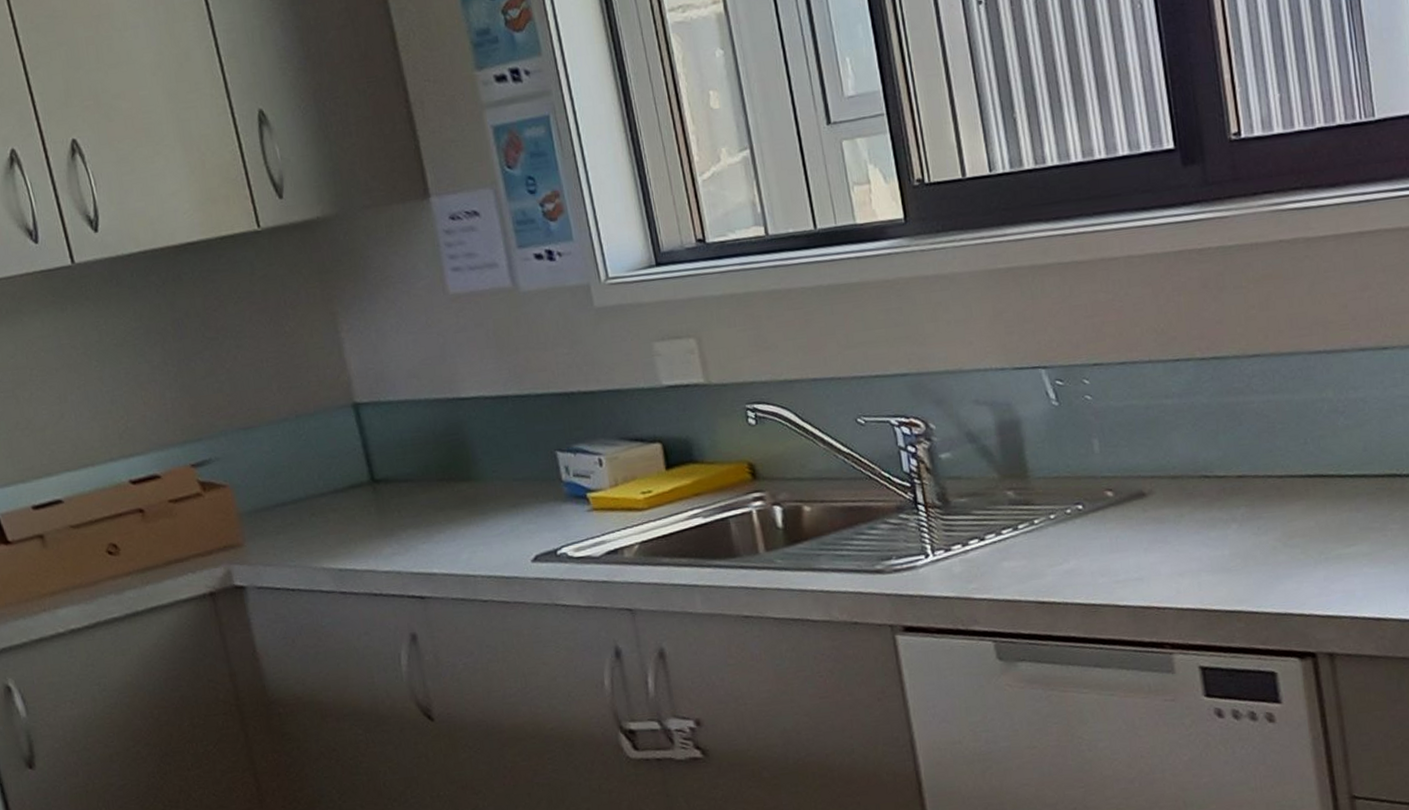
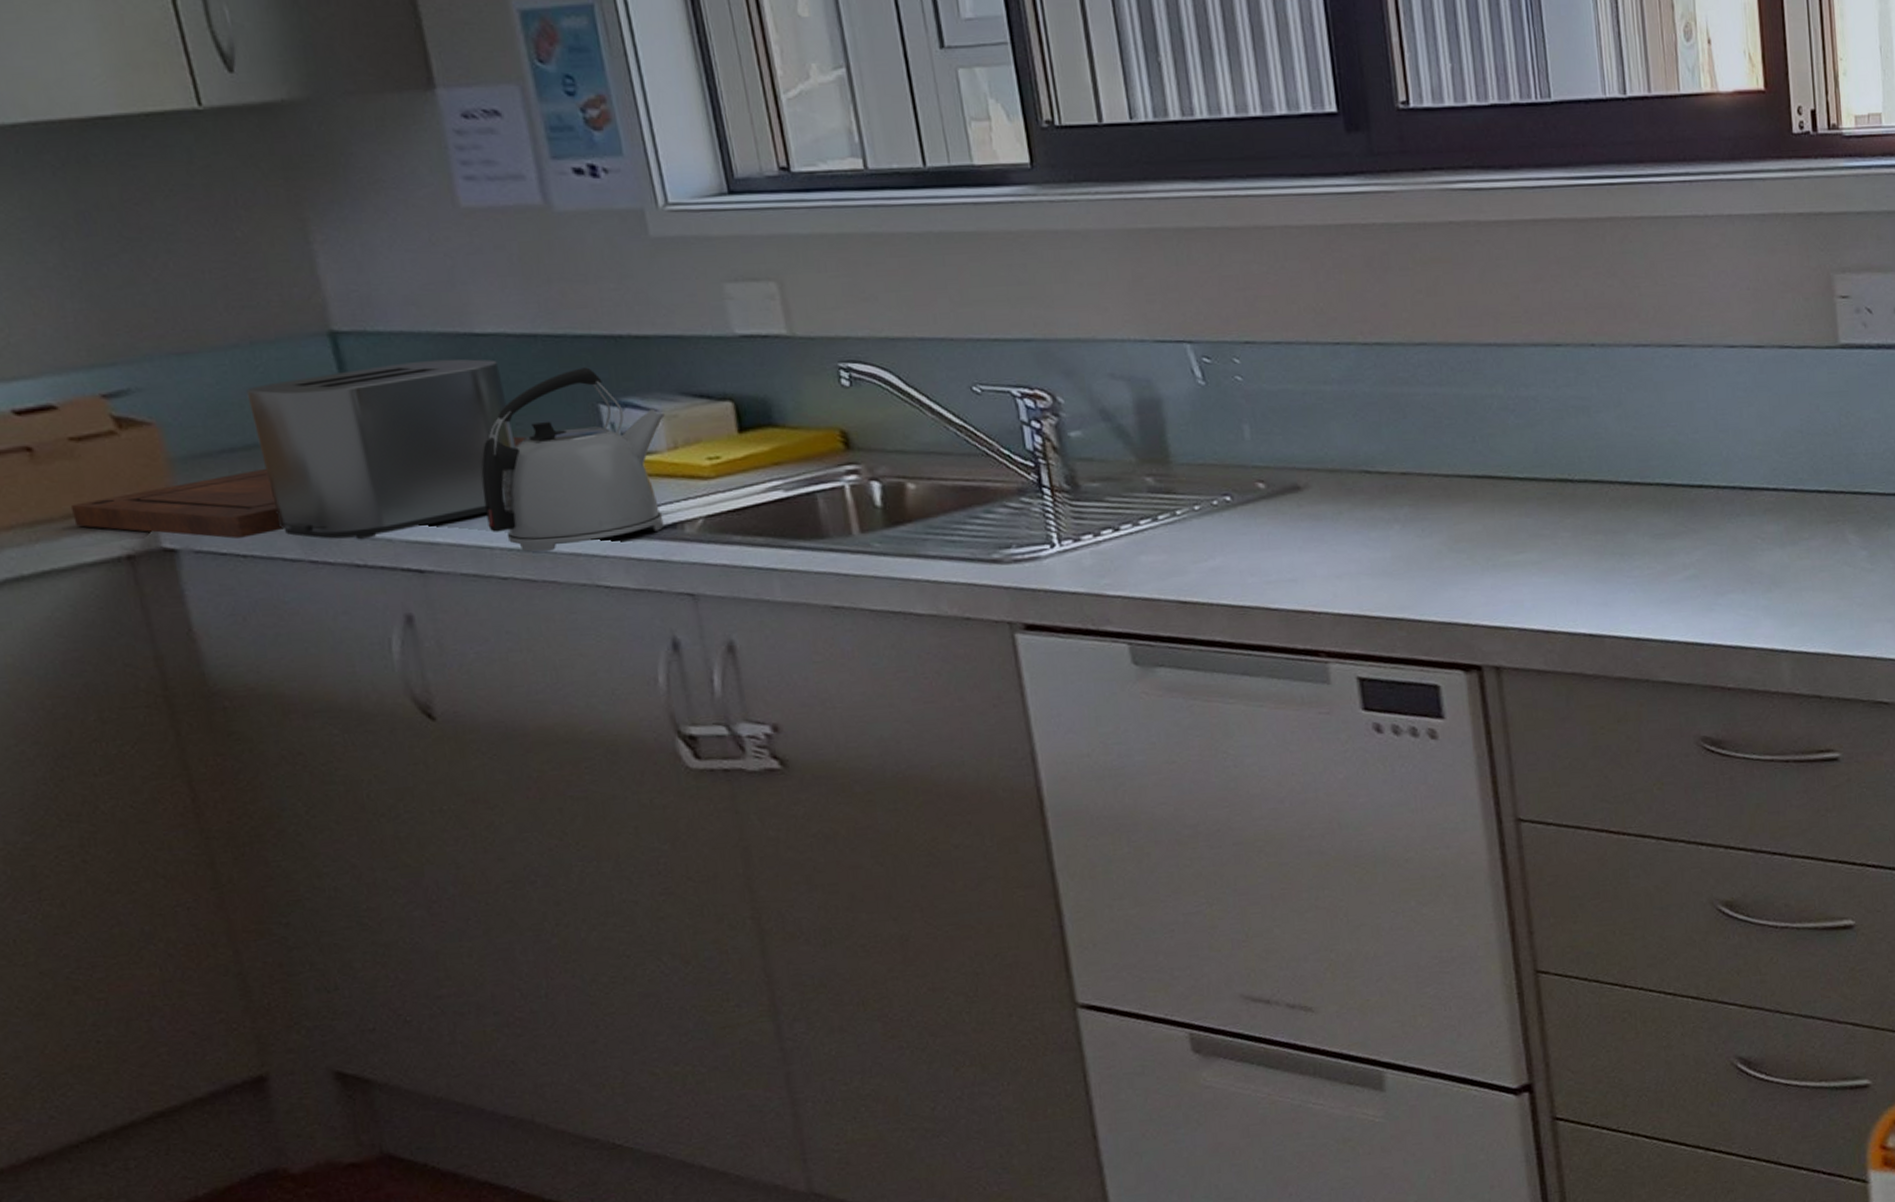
cutting board: none [170,482,501,576] -> present [70,436,527,539]
toaster: none [293,419,493,574] -> present [246,358,516,540]
kettle: none [466,421,608,578] -> present [481,367,666,552]

